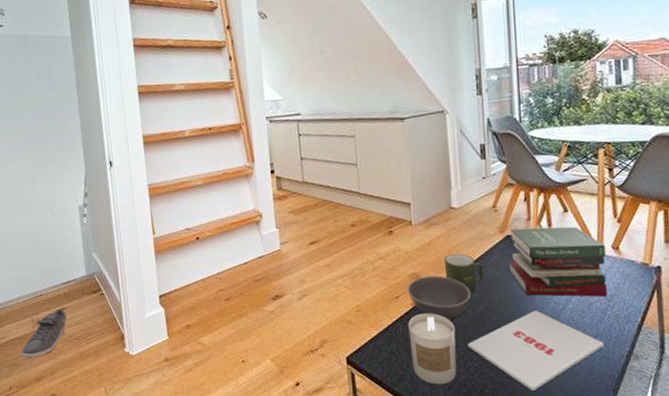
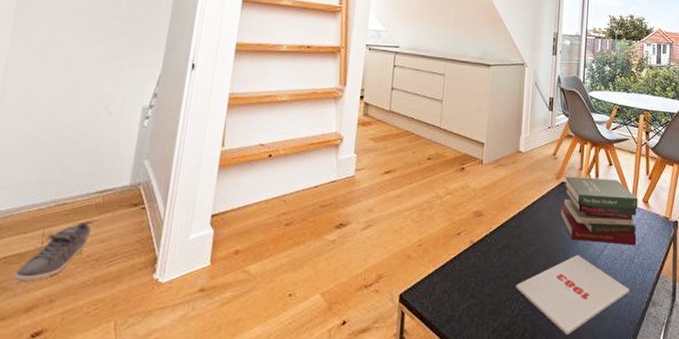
bowl: present [407,275,472,323] -> none [469,214,526,263]
candle: present [408,313,457,385] -> none [462,252,507,327]
mug: present [444,253,483,294] -> none [505,194,538,236]

